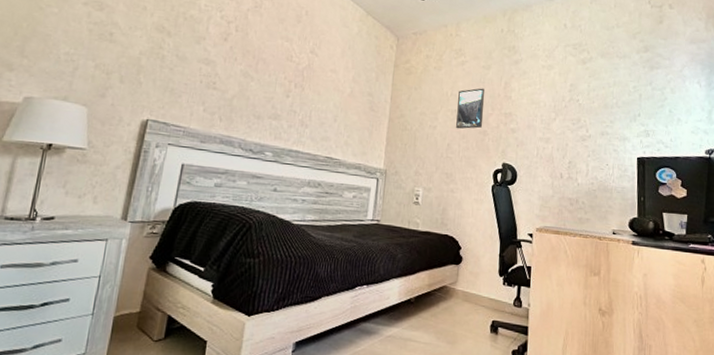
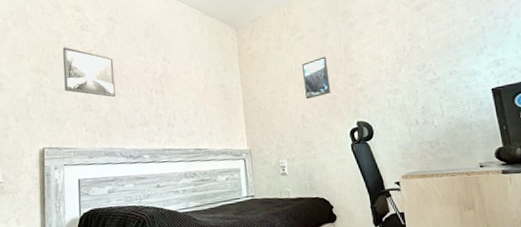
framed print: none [189,10,255,81] -> present [62,47,116,98]

